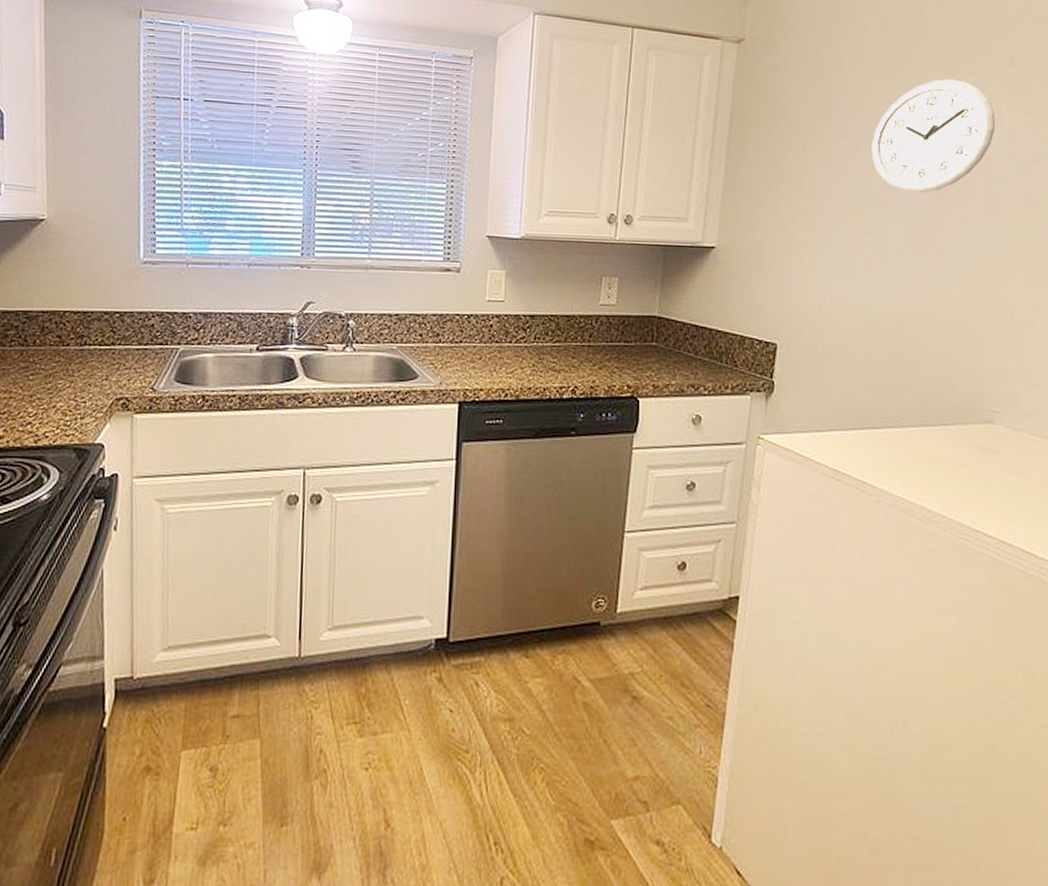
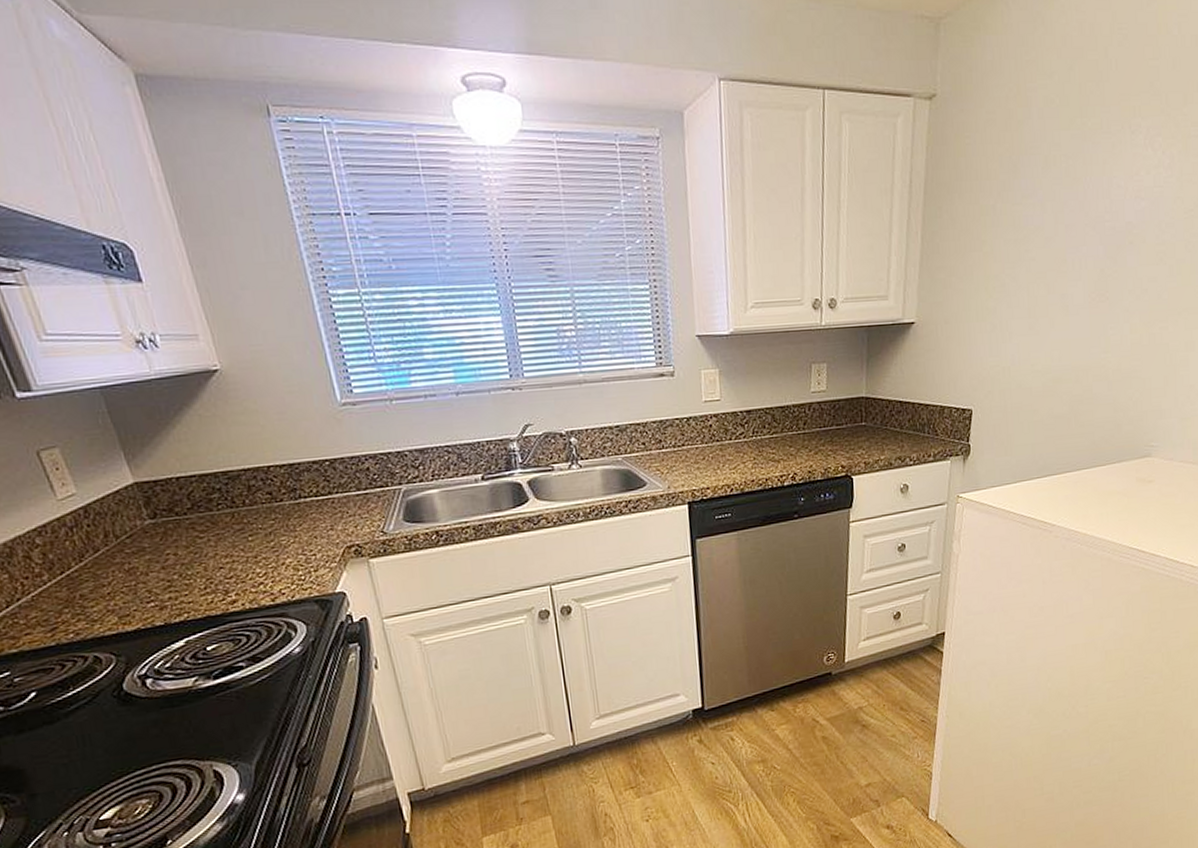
wall clock: present [871,79,996,193] -> none [1056,124,1168,248]

